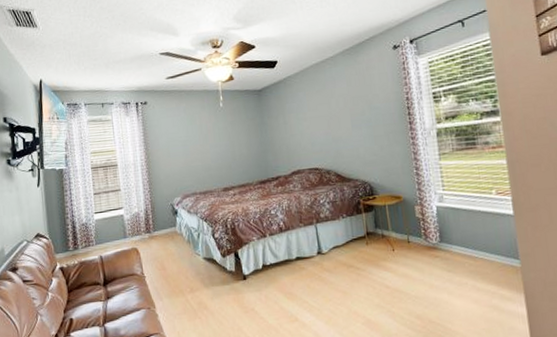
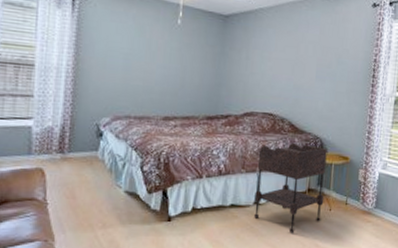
side table: none [312,191,386,278] -> present [254,142,327,233]

